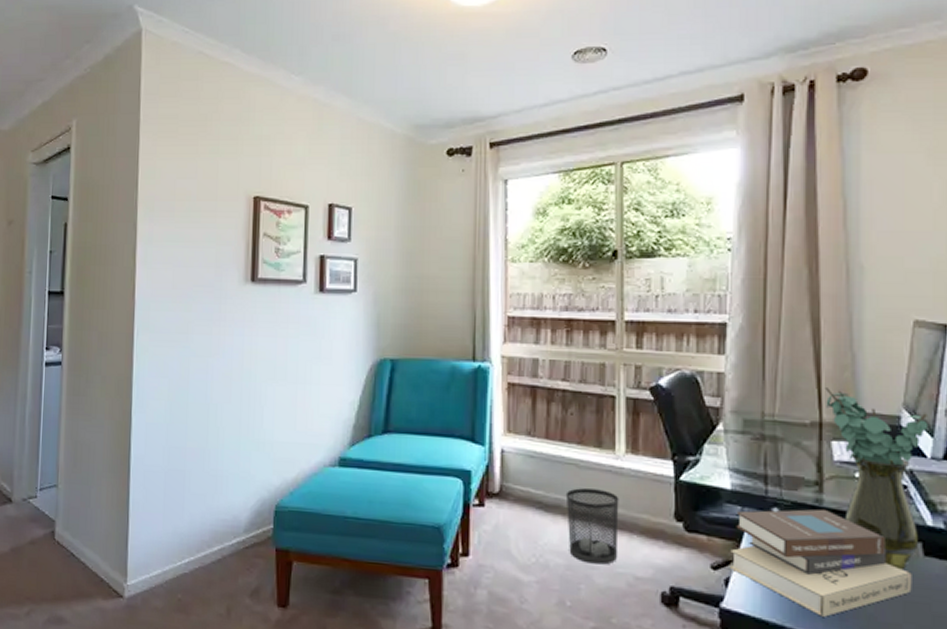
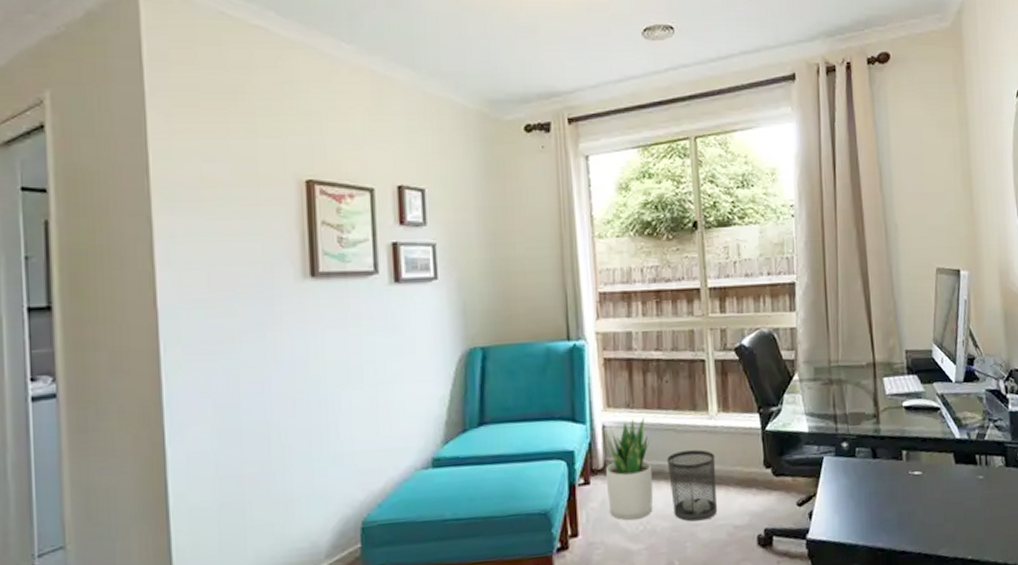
planter: none [501,447,550,551] -> present [606,418,654,521]
books: present [730,509,912,617] -> none [812,437,949,530]
vase: present [824,386,929,570] -> none [875,331,952,479]

